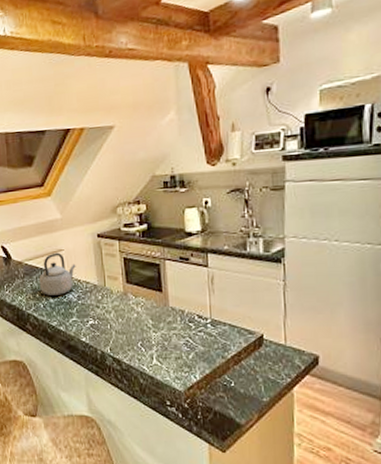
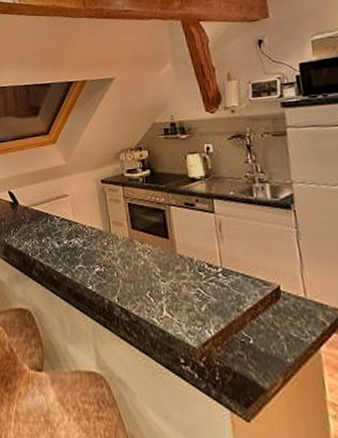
teapot: present [38,252,76,295] -> none [44,198,81,241]

